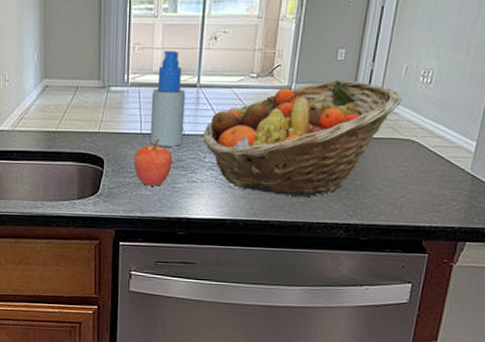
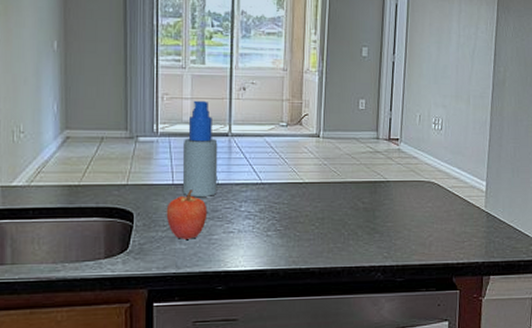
fruit basket: present [203,79,402,197] -> none [237,127,419,242]

